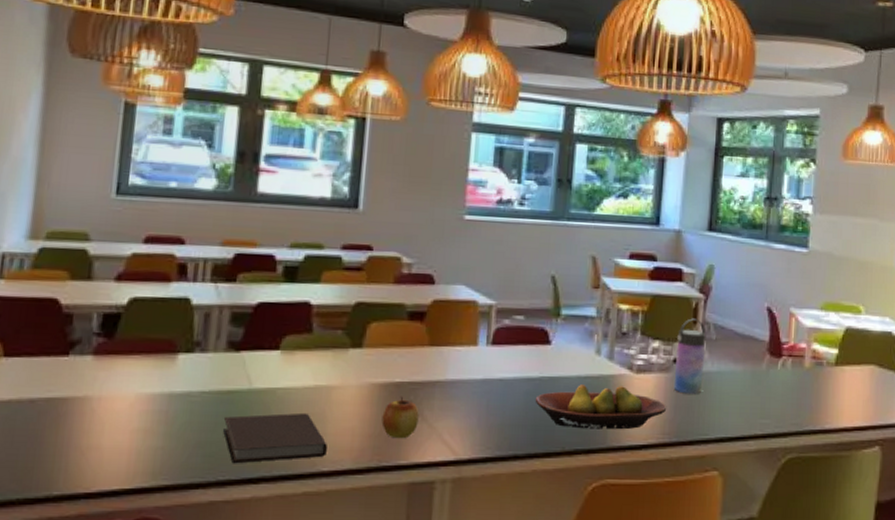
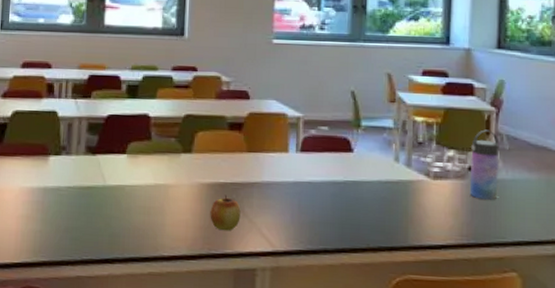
notebook: present [223,412,327,464] -> none [85,206,167,247]
fruit bowl: present [535,385,667,430] -> none [341,189,464,231]

